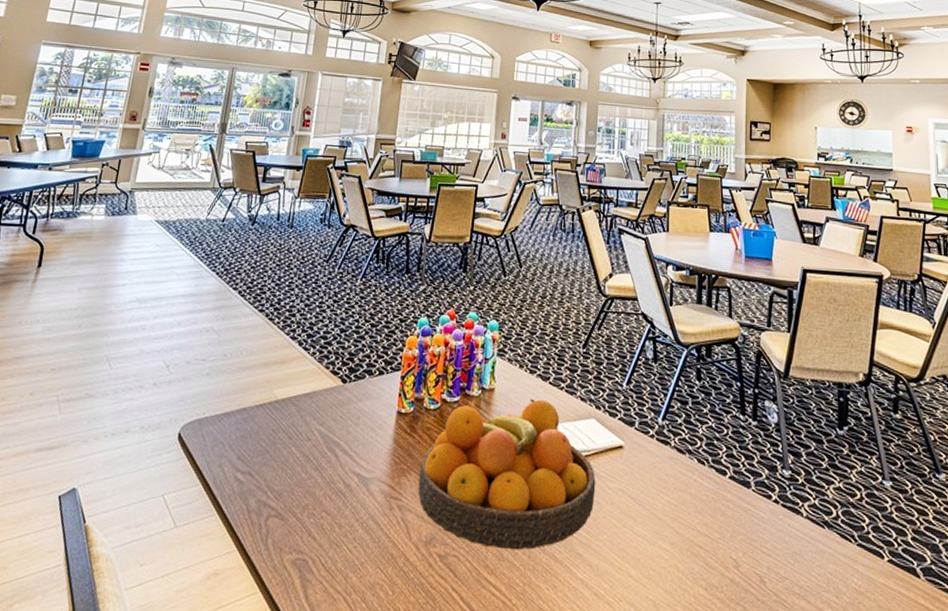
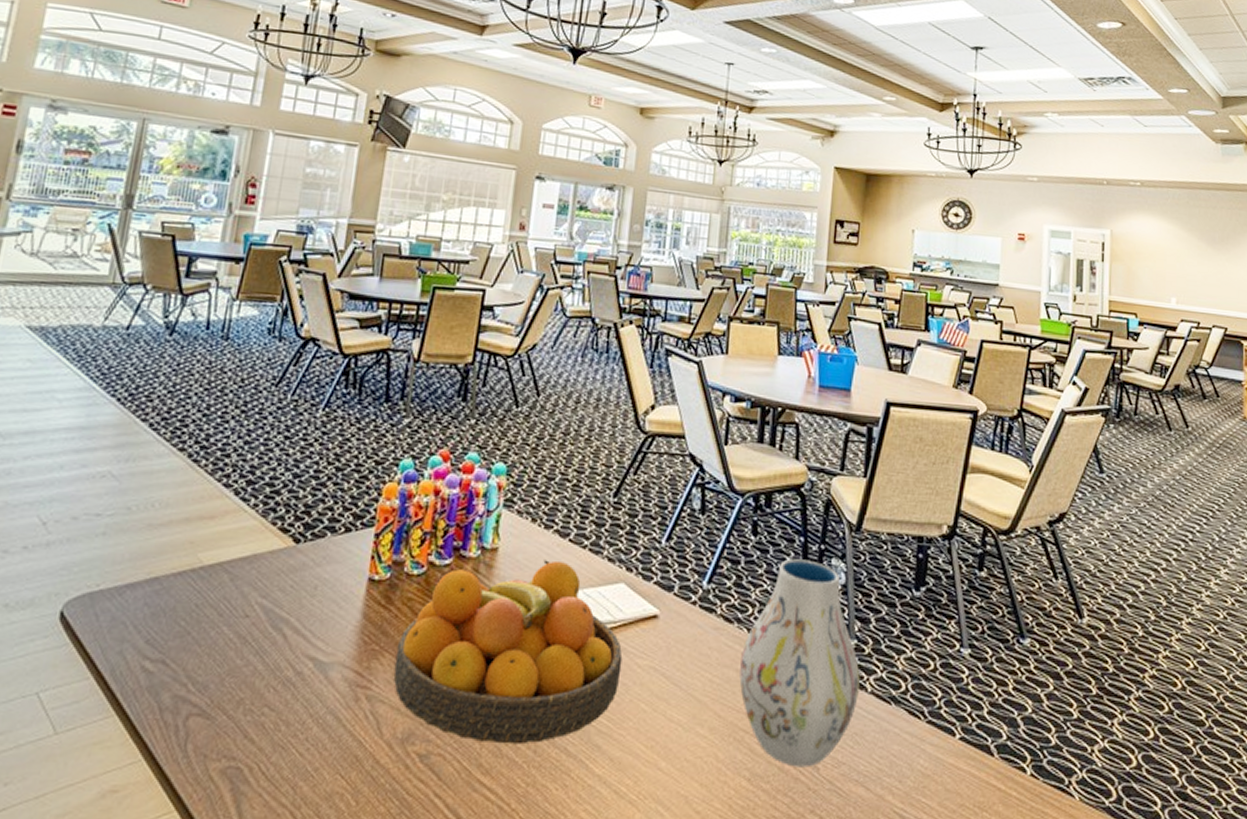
vase: none [693,401,796,581] -> present [739,559,860,767]

